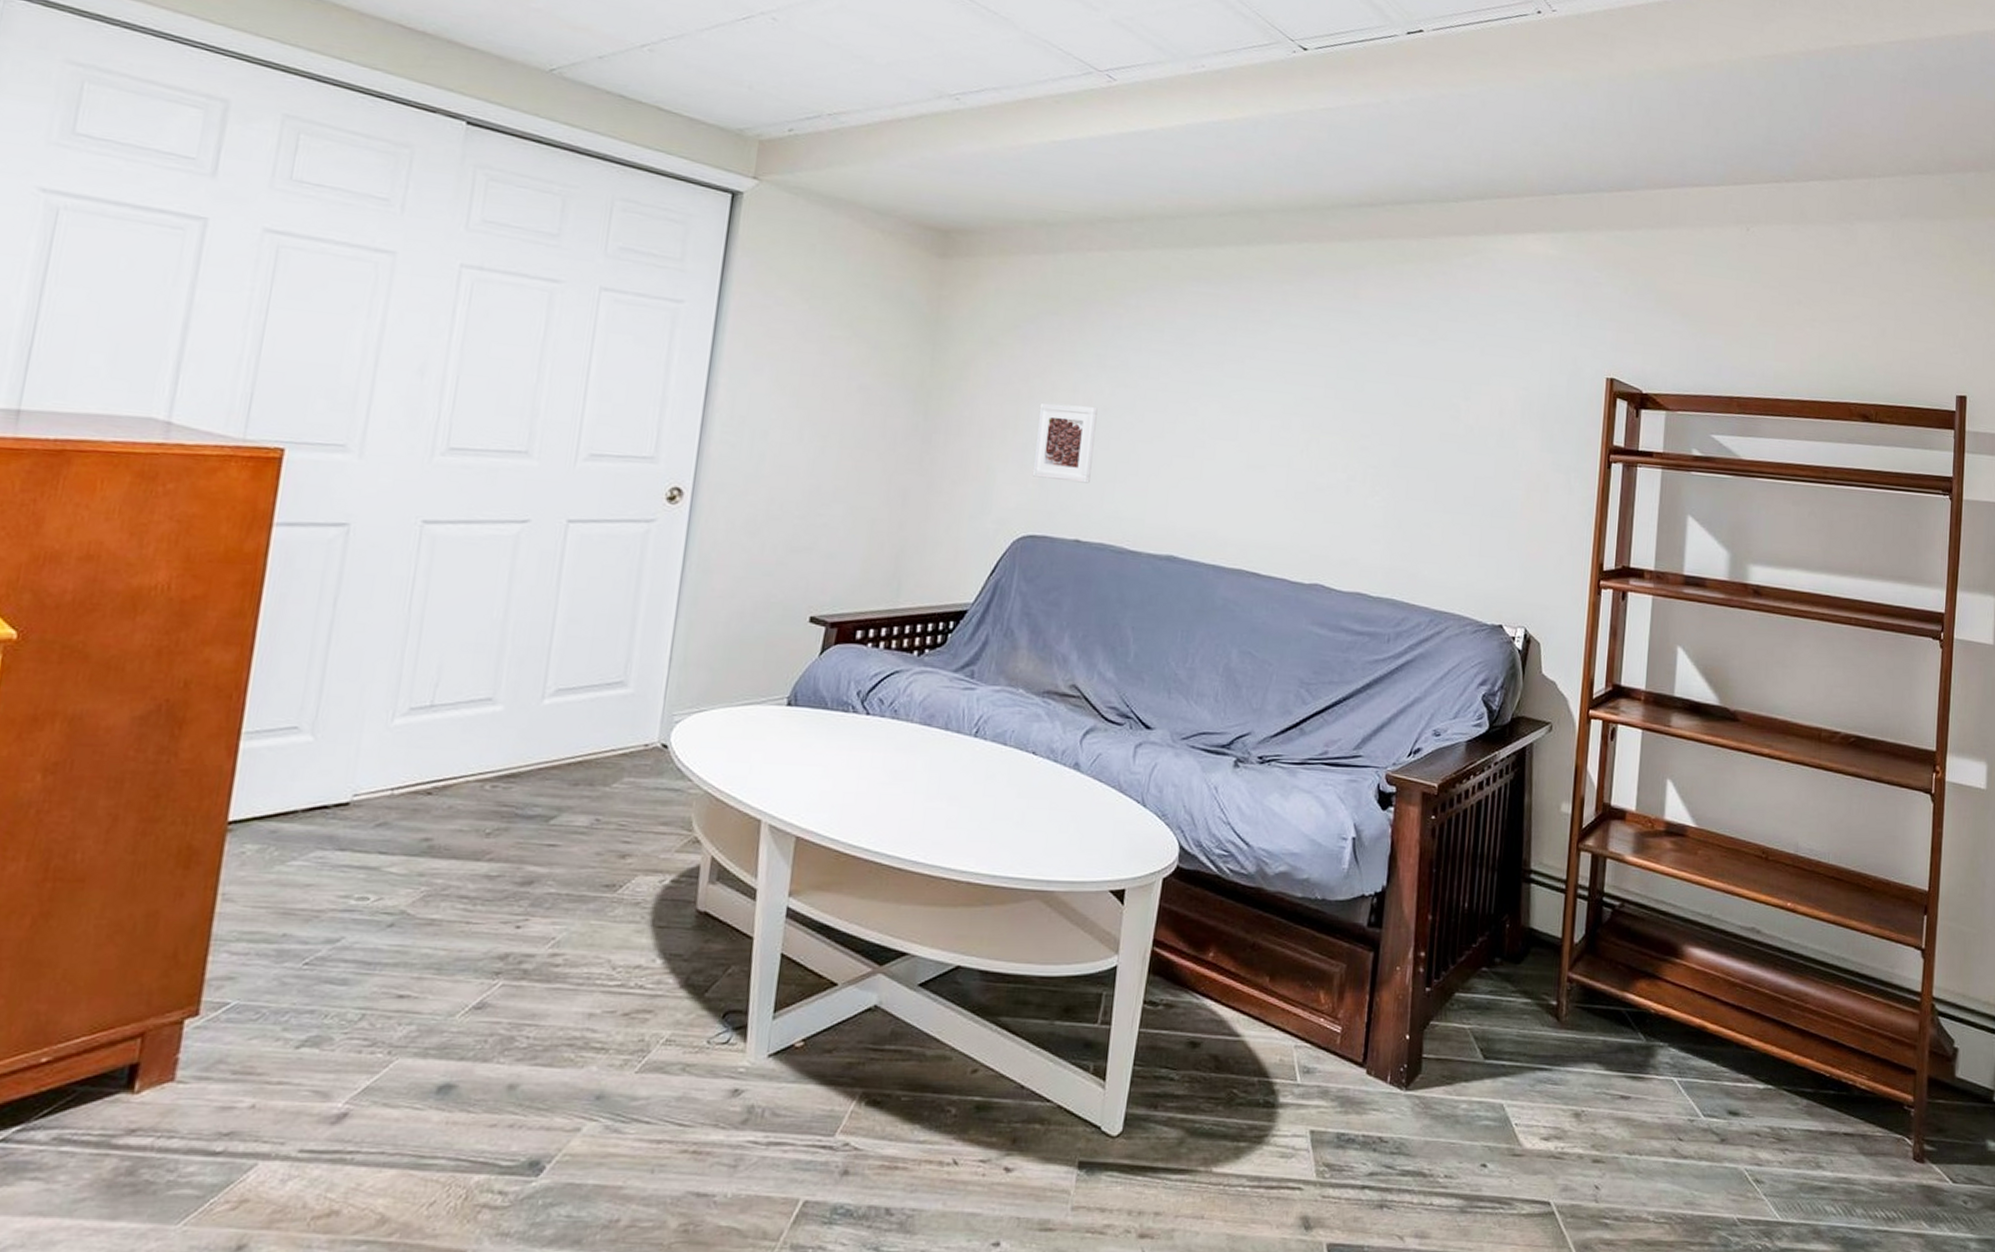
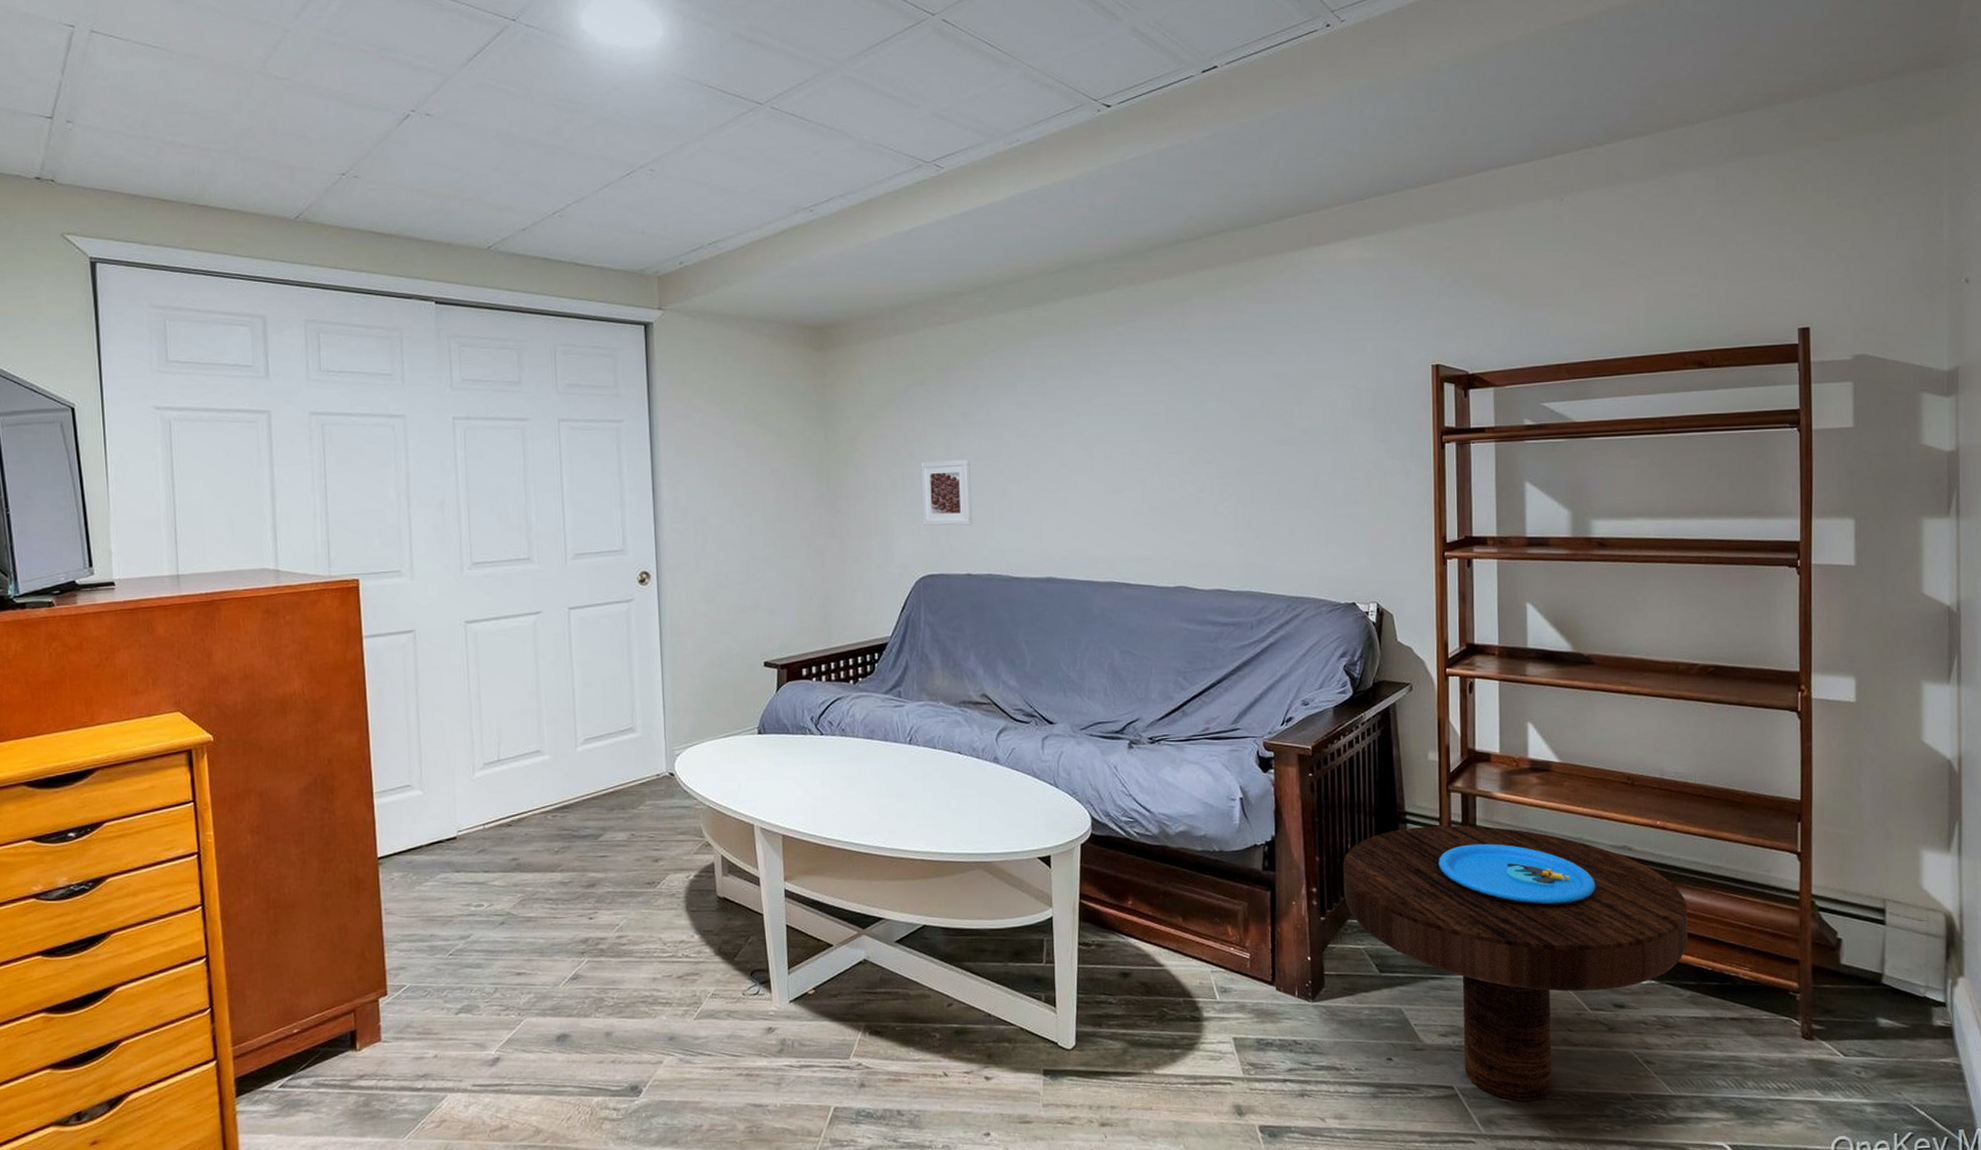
side table: none [1454,888,1811,1223] -> present [1343,825,1688,1101]

